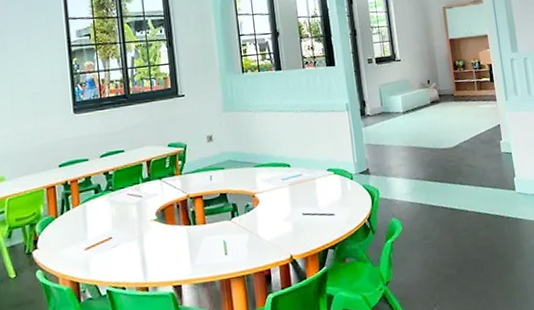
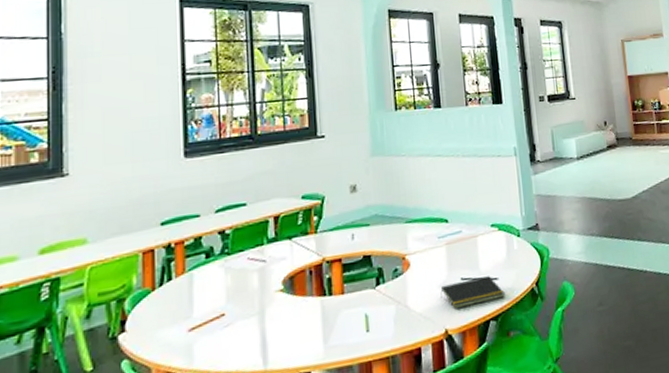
notepad: none [285,212,341,239] -> present [440,276,505,310]

